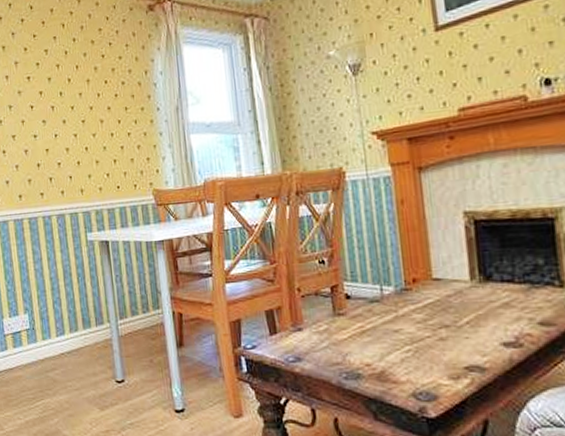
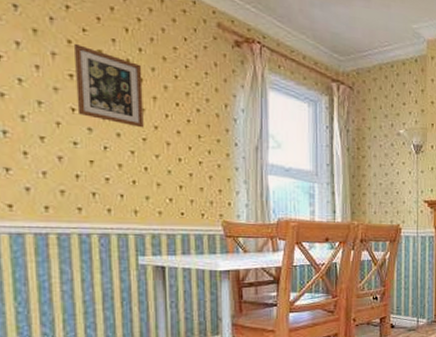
picture frame: none [28,49,82,112] -> present [73,44,144,128]

